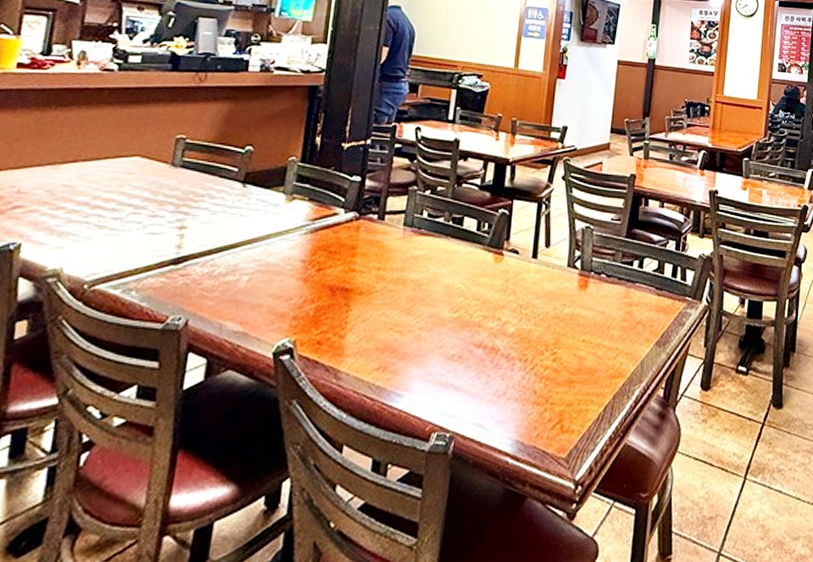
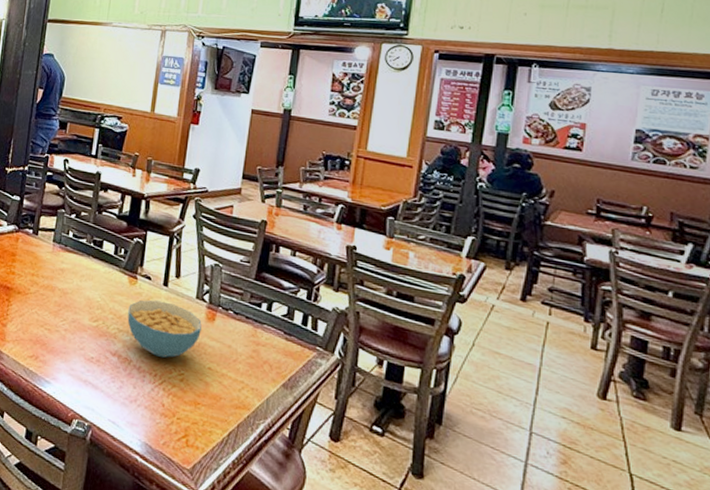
cereal bowl: none [493,276,574,340] -> present [127,300,202,358]

